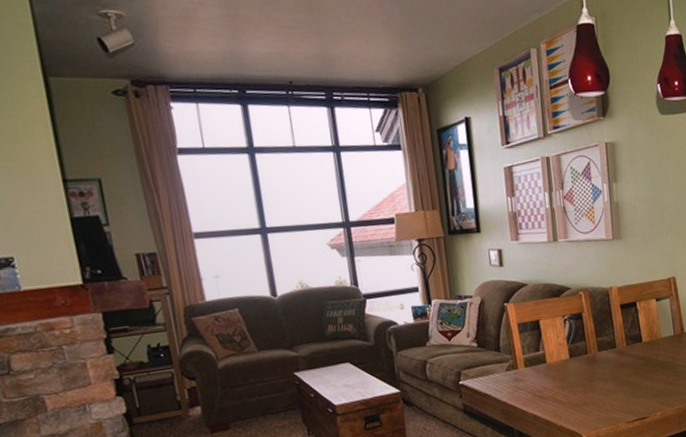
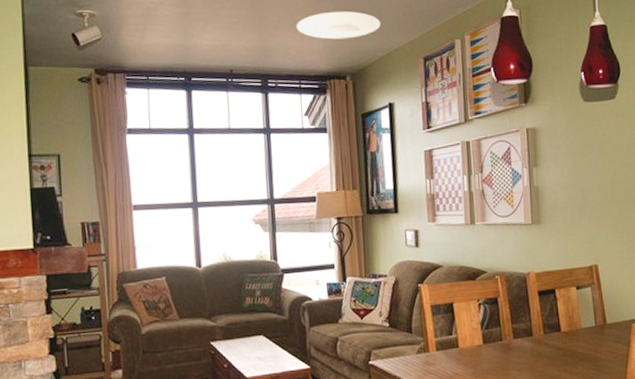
ceiling light: none [359,15,452,48] -> present [296,11,381,40]

